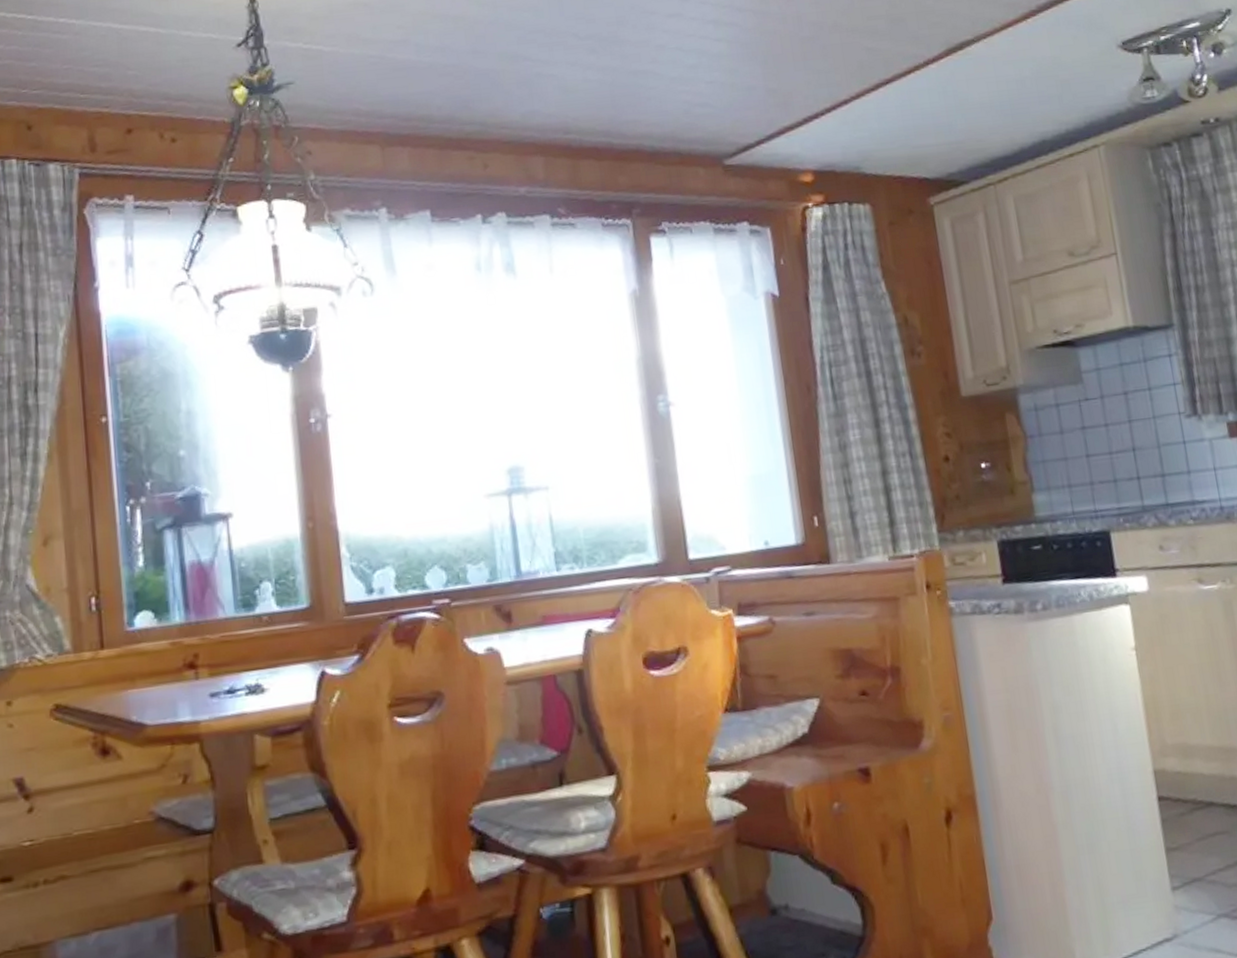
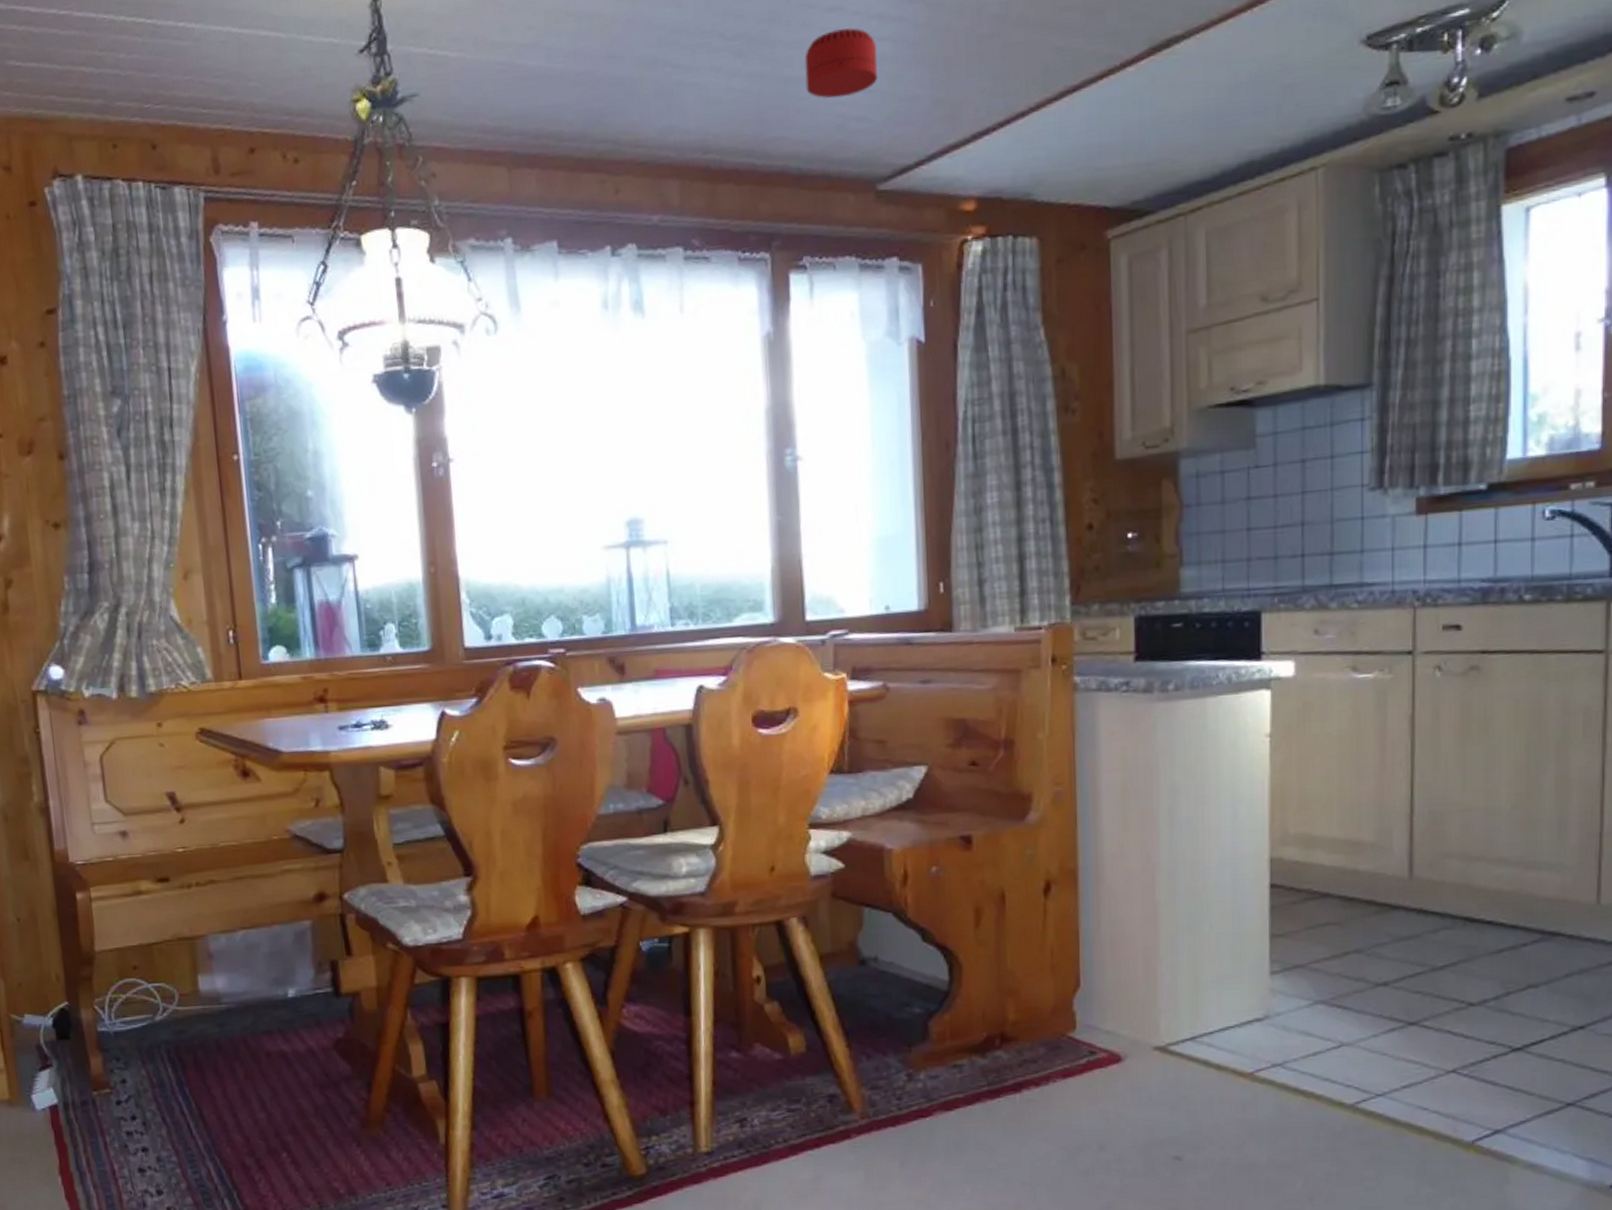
smoke detector: none [650,31,718,88] -> present [804,28,879,99]

